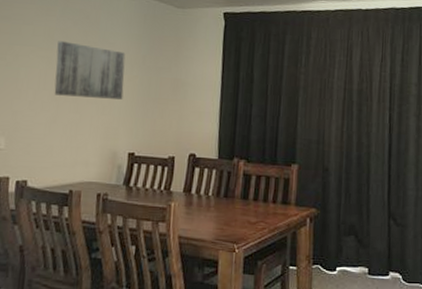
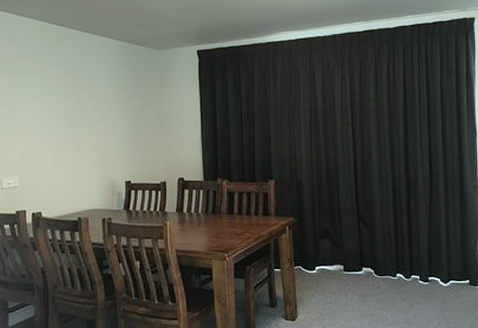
wall art: present [54,41,126,100] -> none [55,88,116,136]

